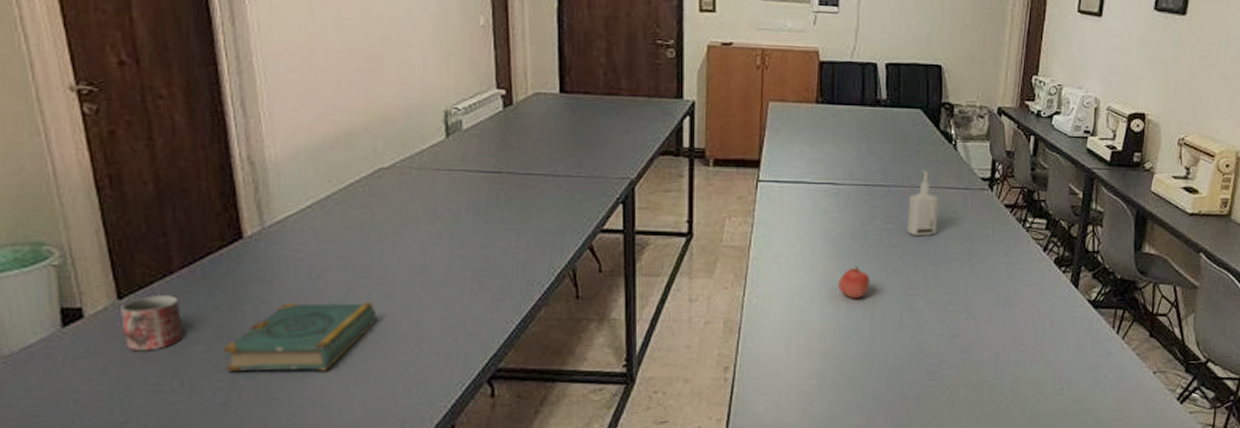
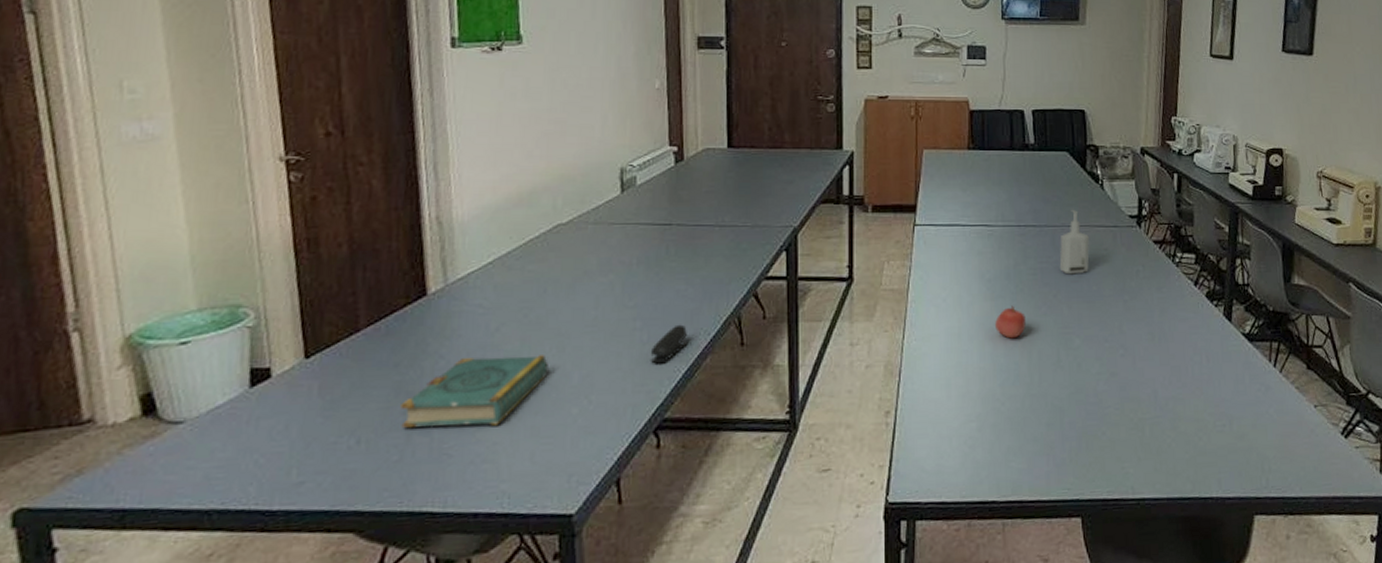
mug: present [121,296,184,352] -> none [306,353,365,410]
stapler: none [482,275,521,315] -> present [650,324,688,364]

